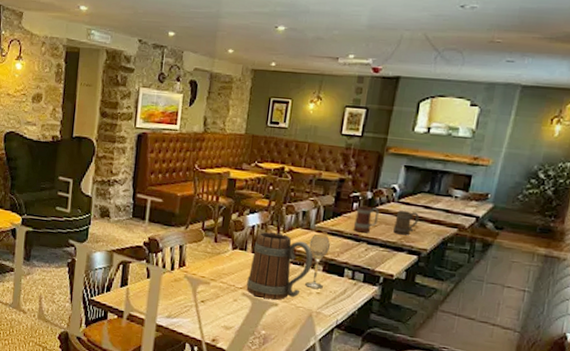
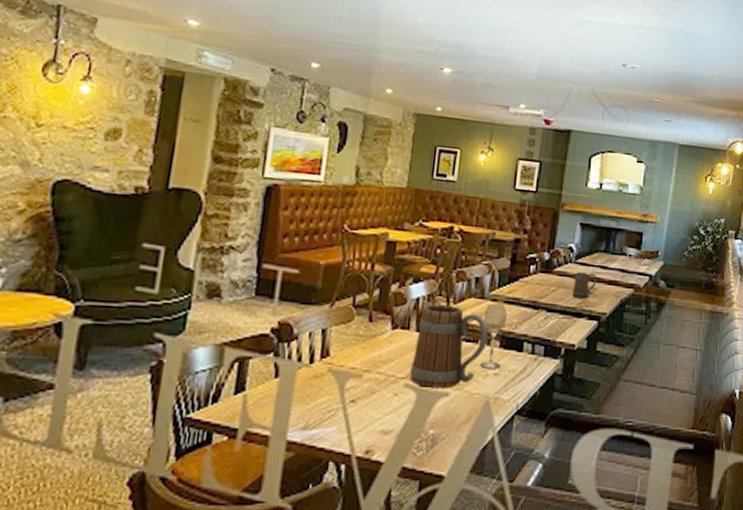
beer mug: present [354,206,379,234] -> none [532,269,557,300]

